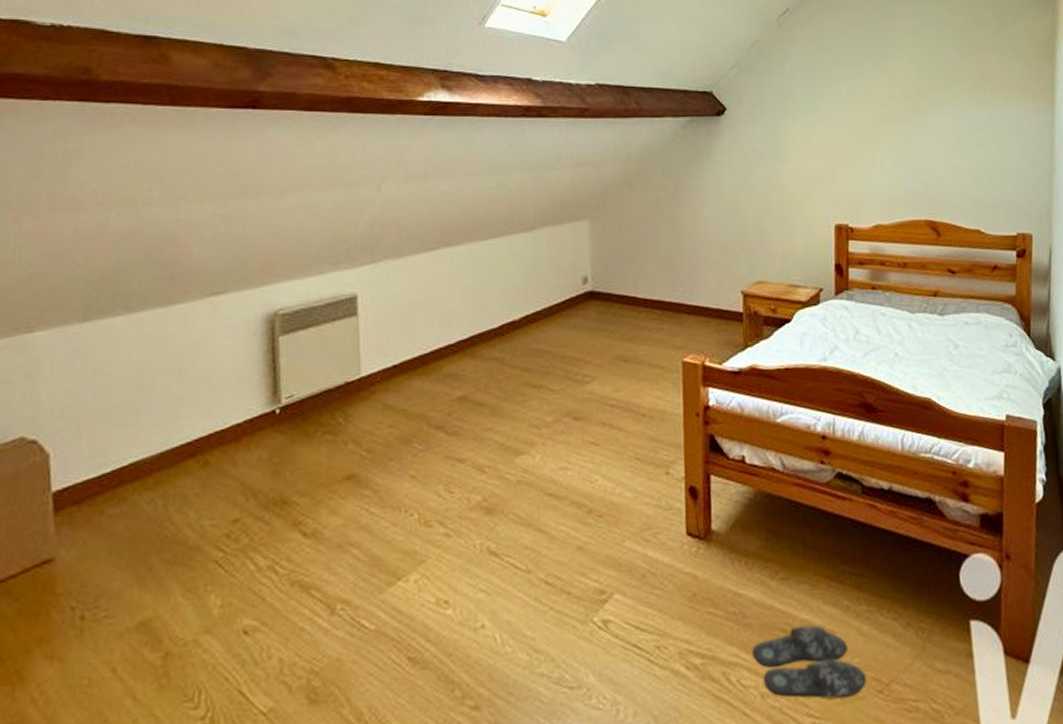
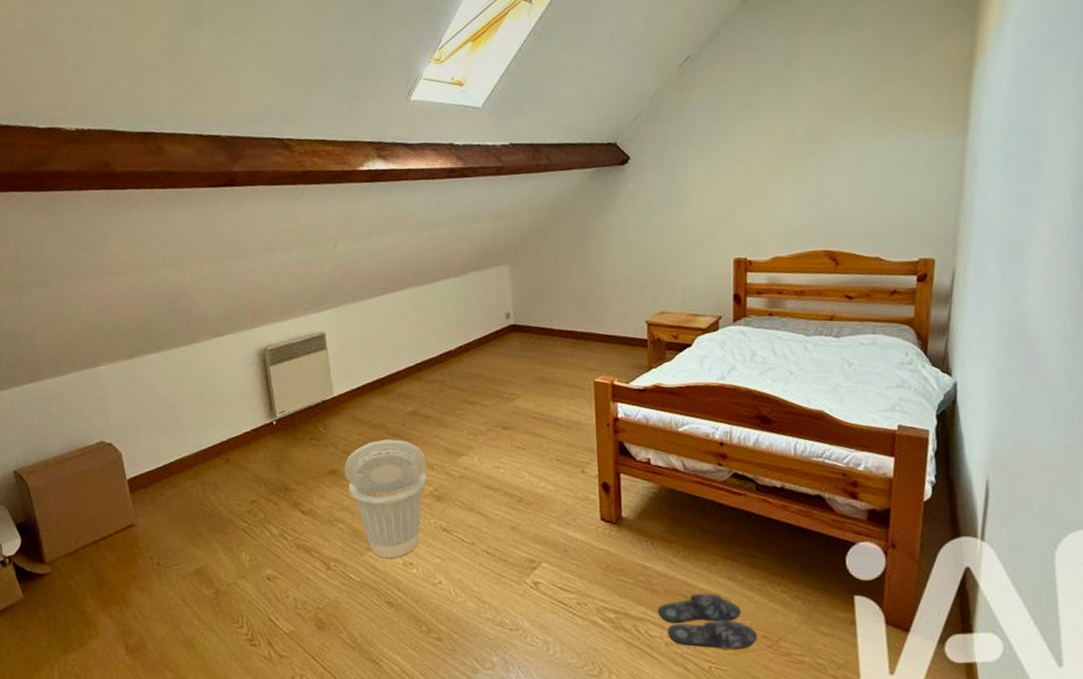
laundry basket: none [367,432,476,596] -> present [344,438,427,558]

